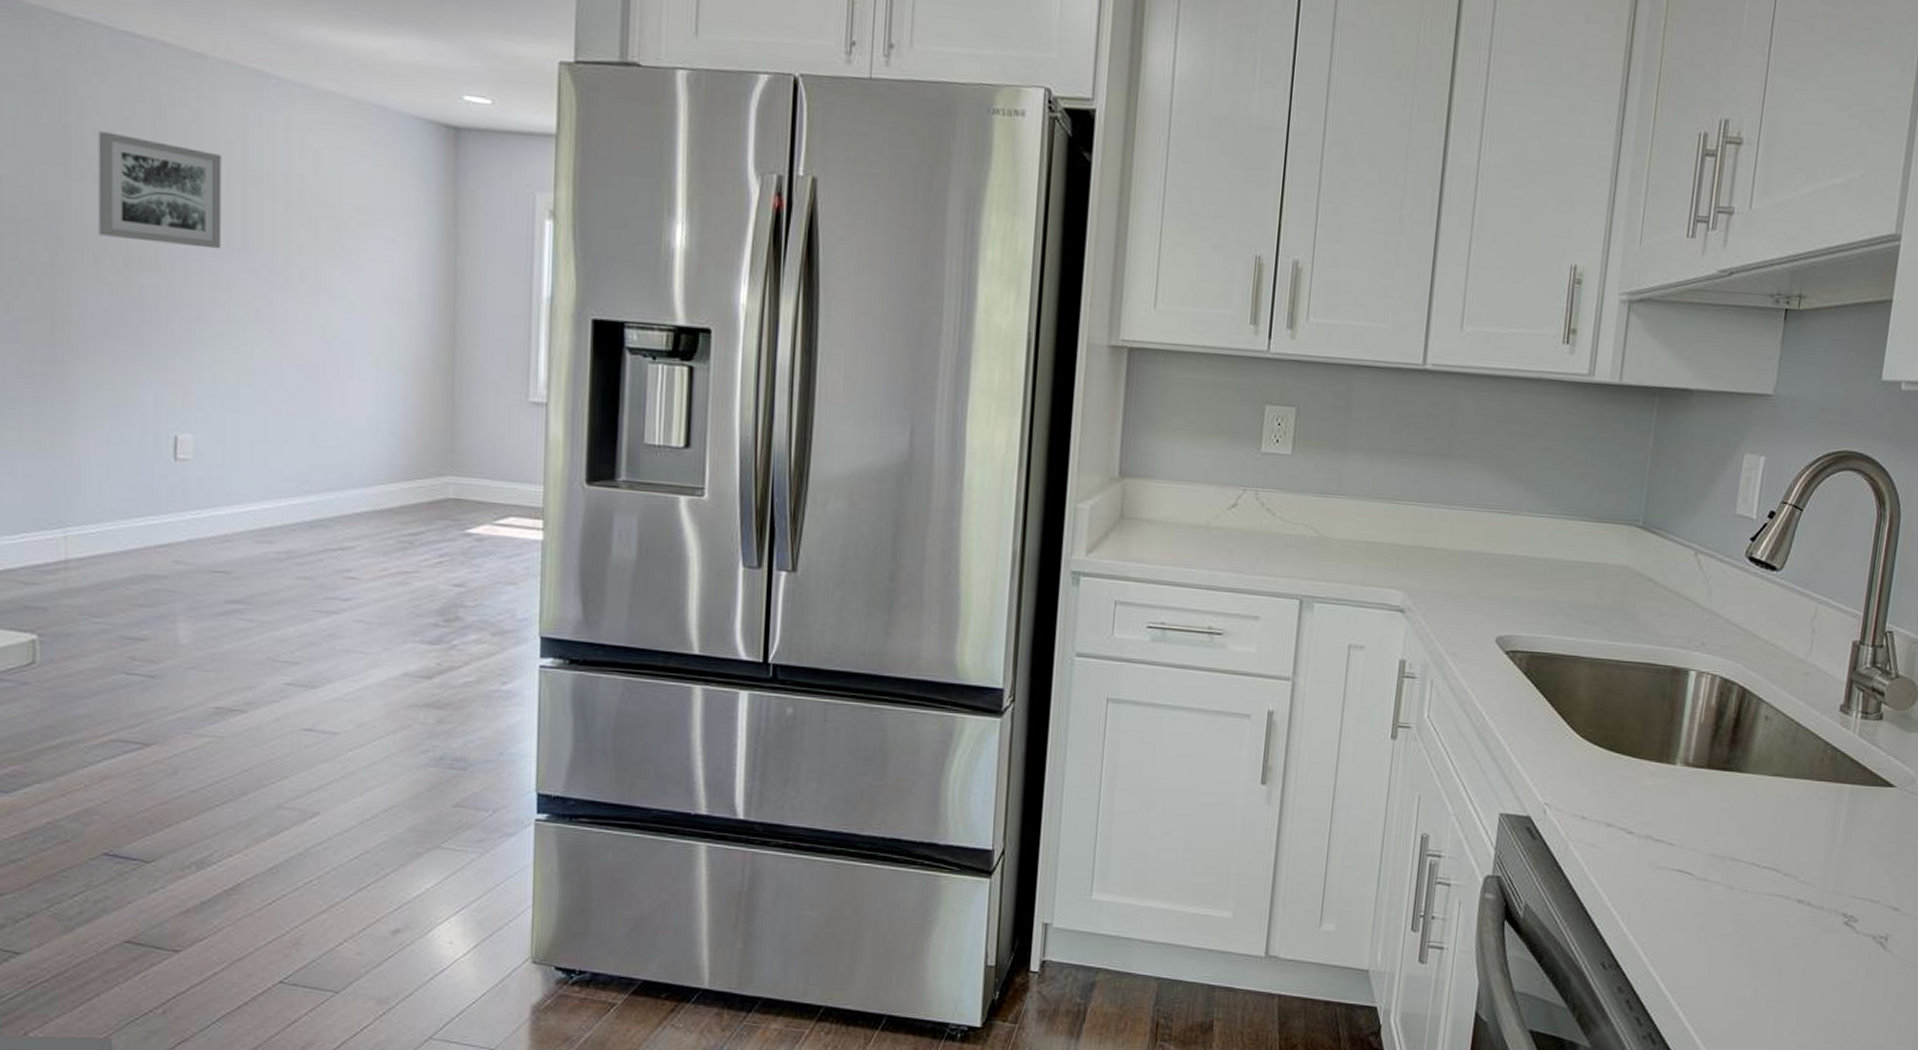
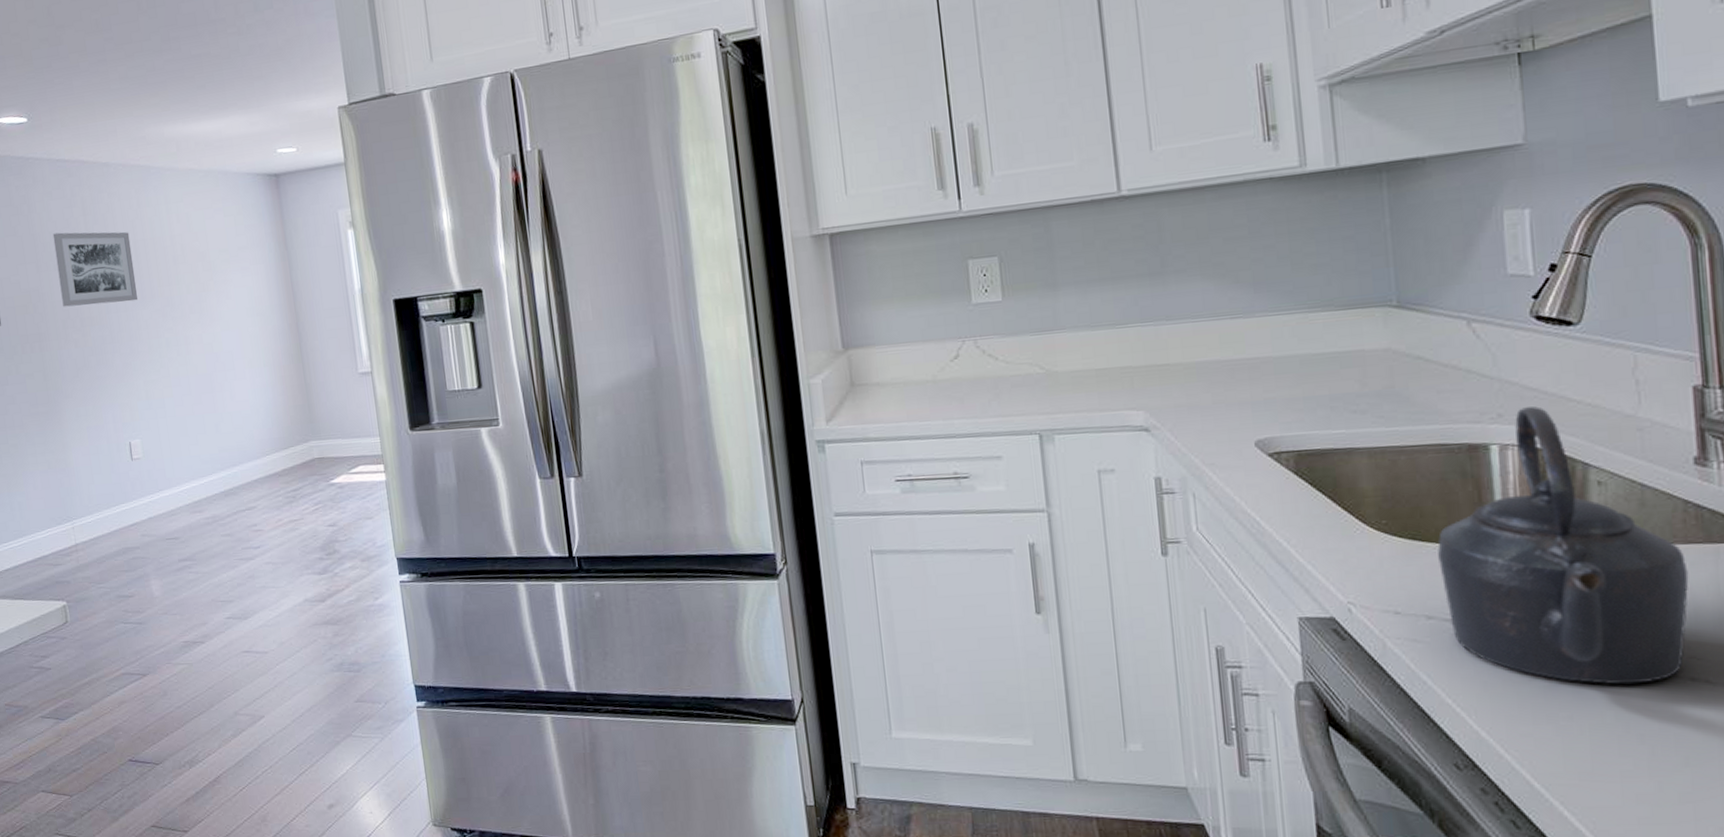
kettle: none [1625,640,1816,902] -> present [1438,406,1689,685]

